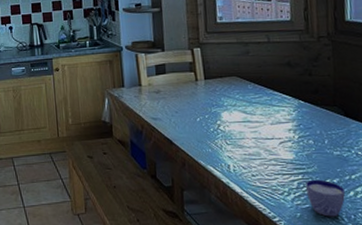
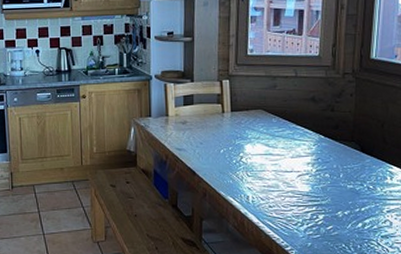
cup: present [306,179,346,217] -> none [319,211,355,246]

